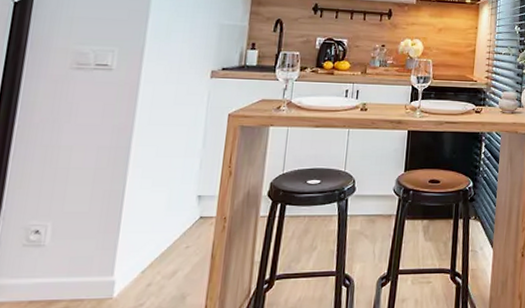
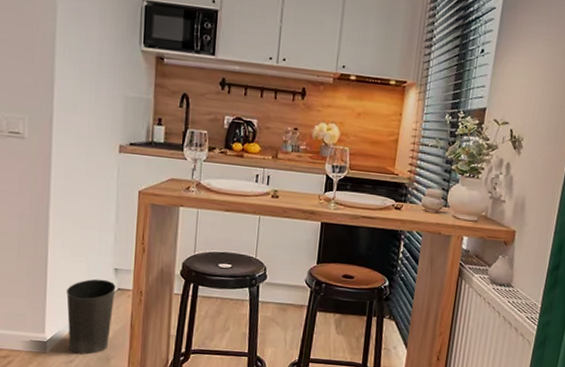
waste basket: none [139,209,198,295] -> present [66,278,116,355]

